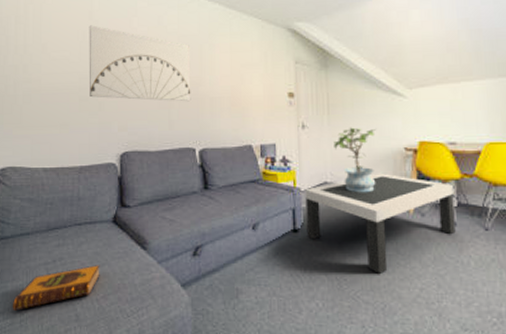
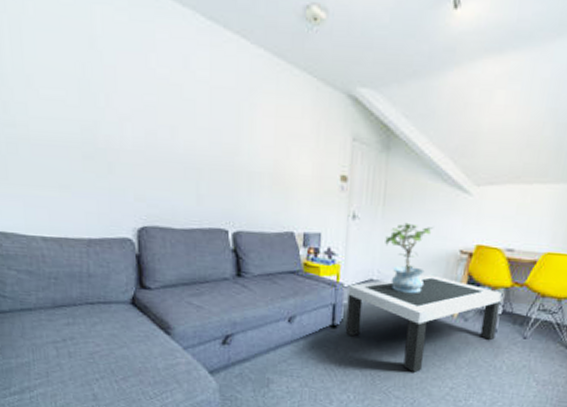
hardback book: present [12,265,100,312] -> none [19,347,119,388]
wall art: present [89,25,191,102] -> none [90,56,225,174]

